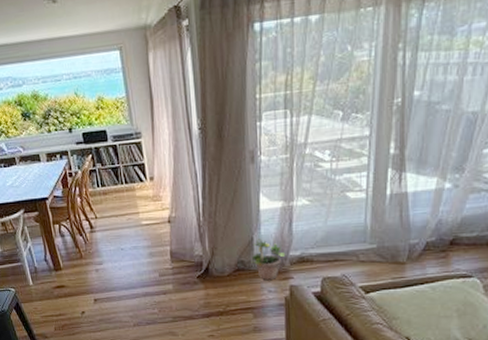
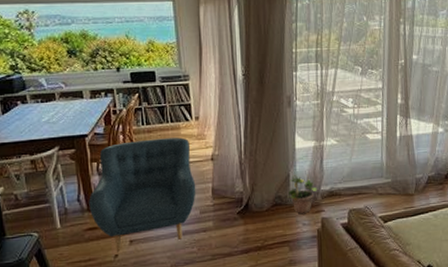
armchair: none [54,199,155,309] -> present [88,137,196,252]

